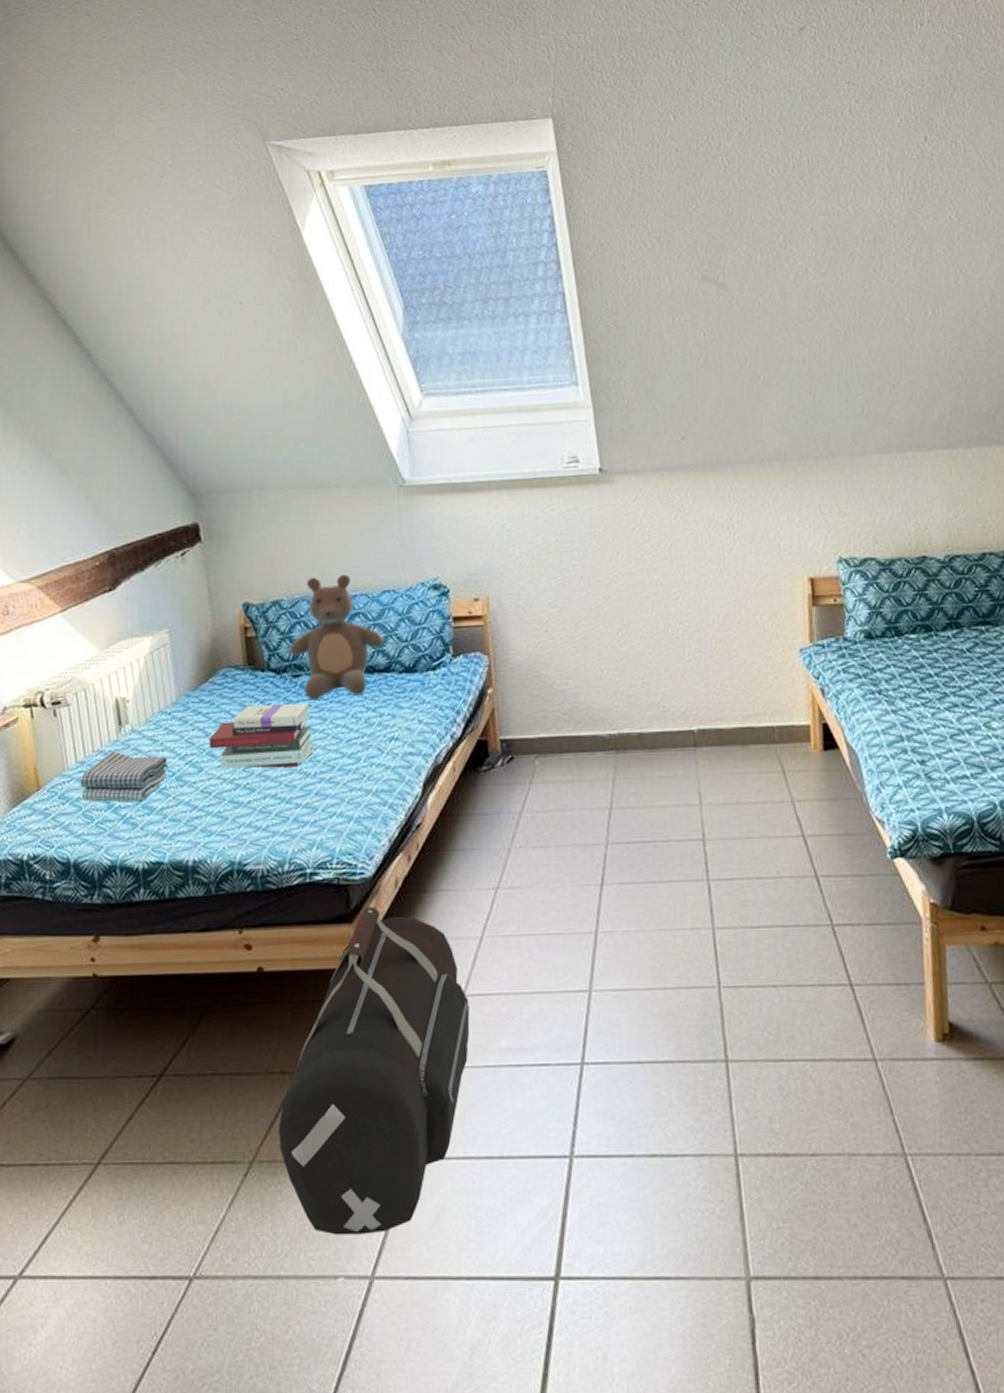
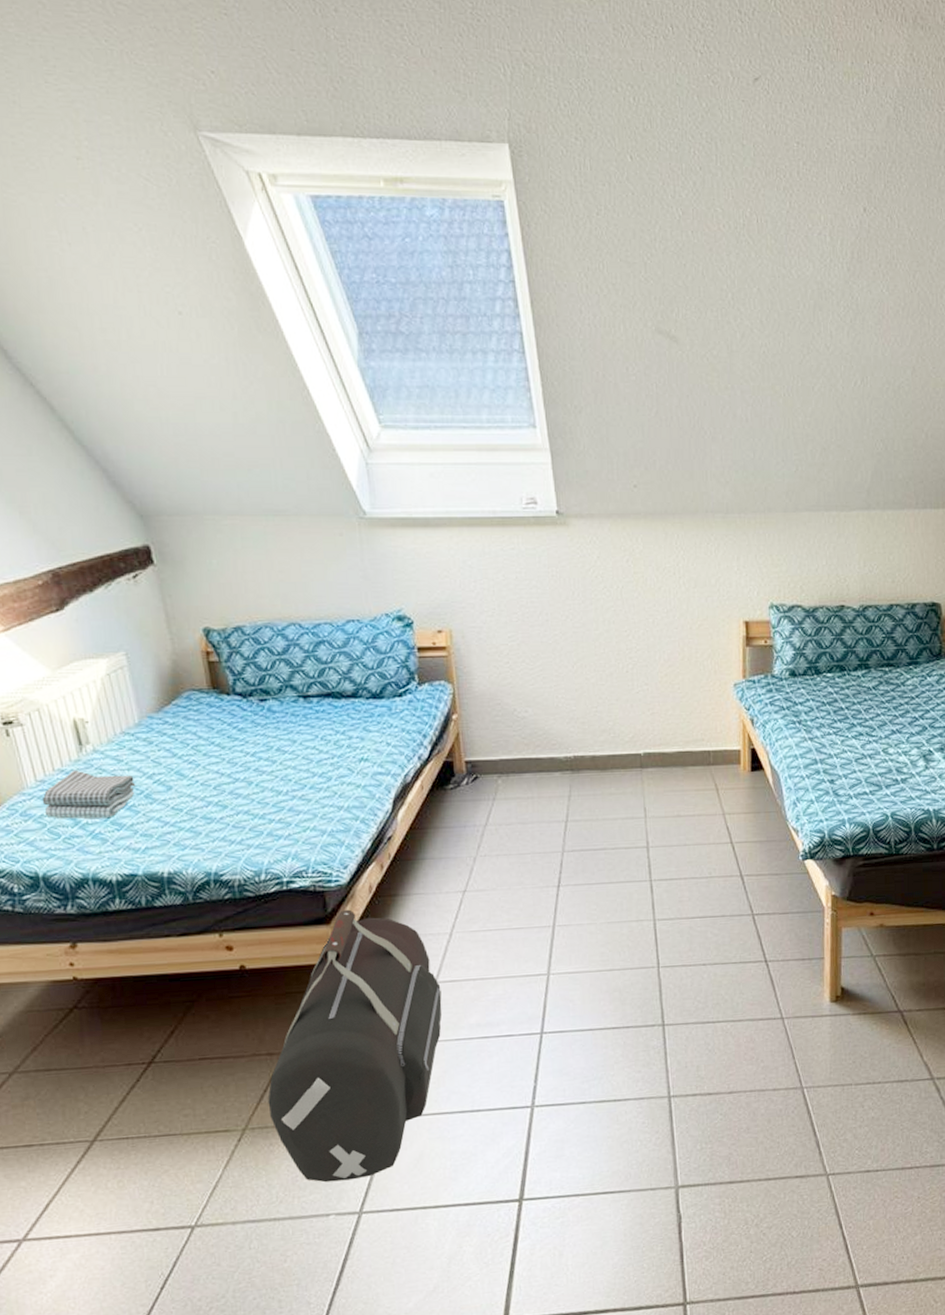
books: present [209,703,314,769] -> none [176,726,285,787]
teddy bear: present [290,574,384,700] -> none [255,602,350,723]

